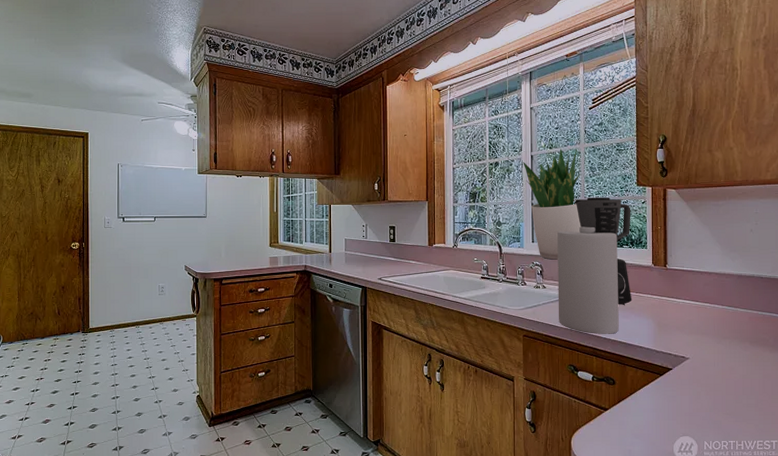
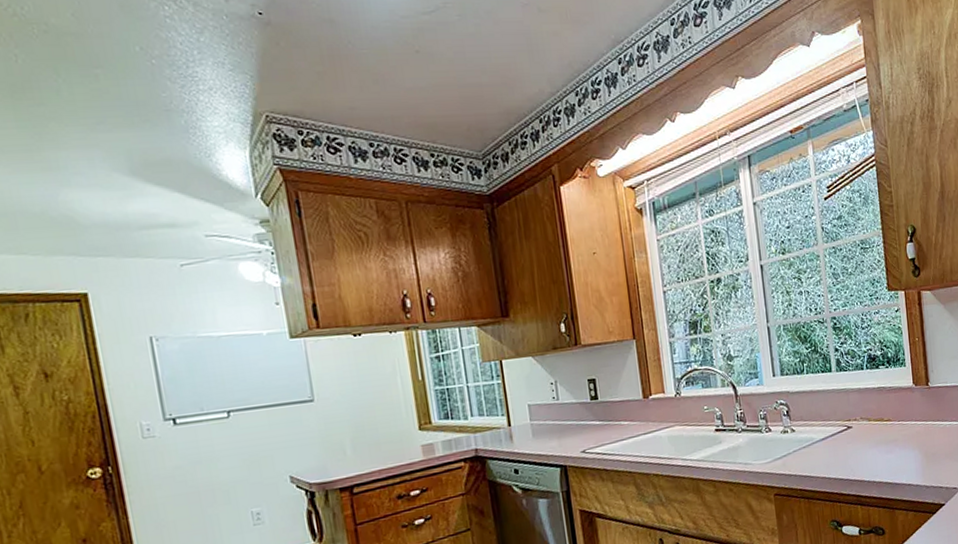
planter: present [523,148,582,260] -> none [751,251,829,395]
paper towel holder: present [557,226,619,334] -> none [802,348,884,479]
blender: present [575,197,632,306] -> none [819,308,895,439]

